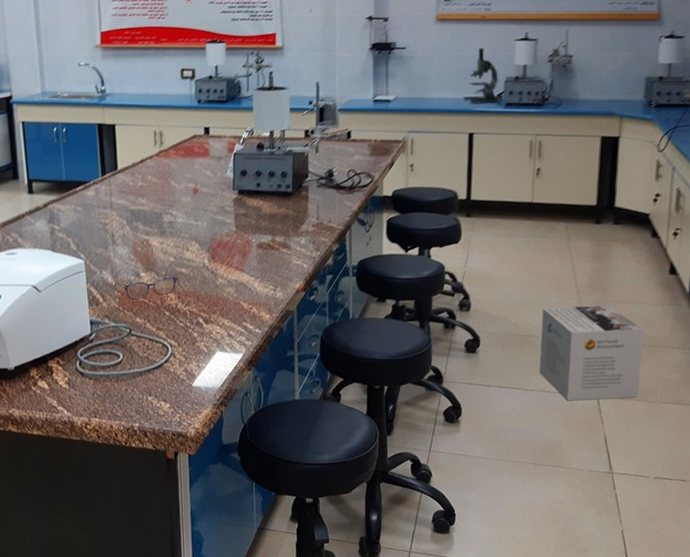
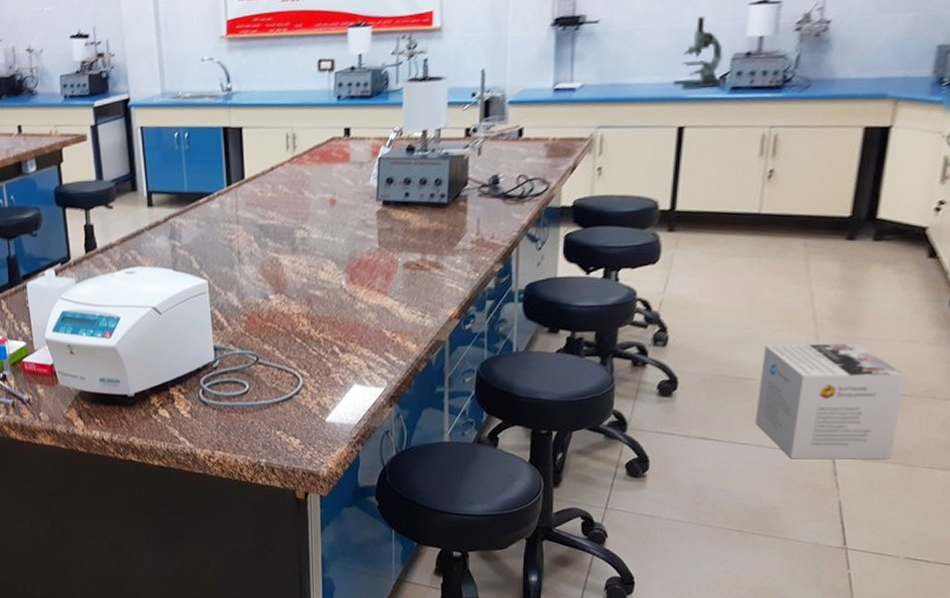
glasses: present [114,273,178,300] -> none [240,296,311,325]

